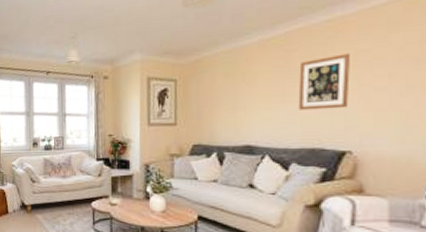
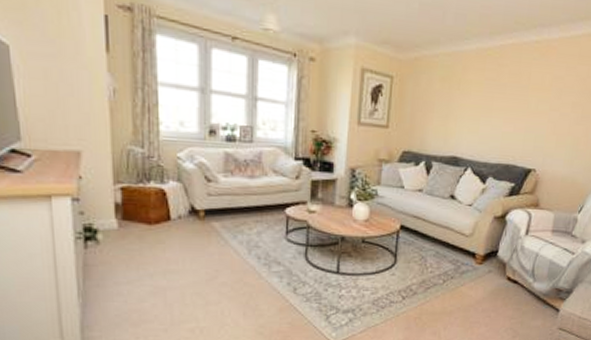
wall art: present [298,53,350,110] -> none [501,77,548,130]

